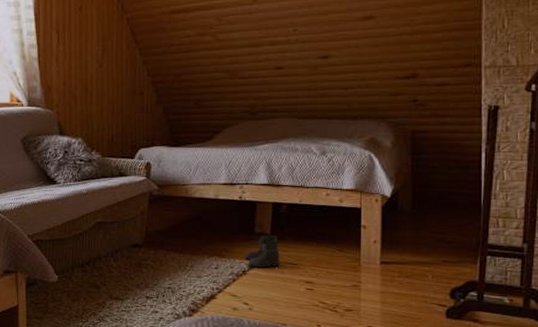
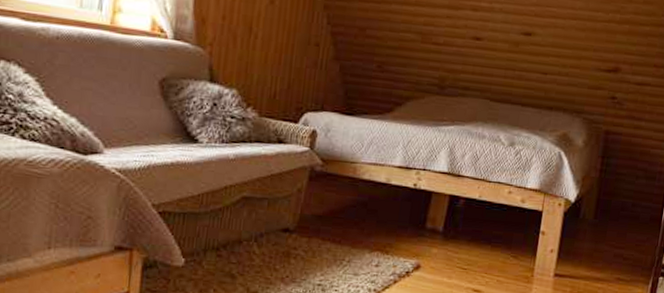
boots: present [245,235,280,269] -> none [411,231,451,272]

